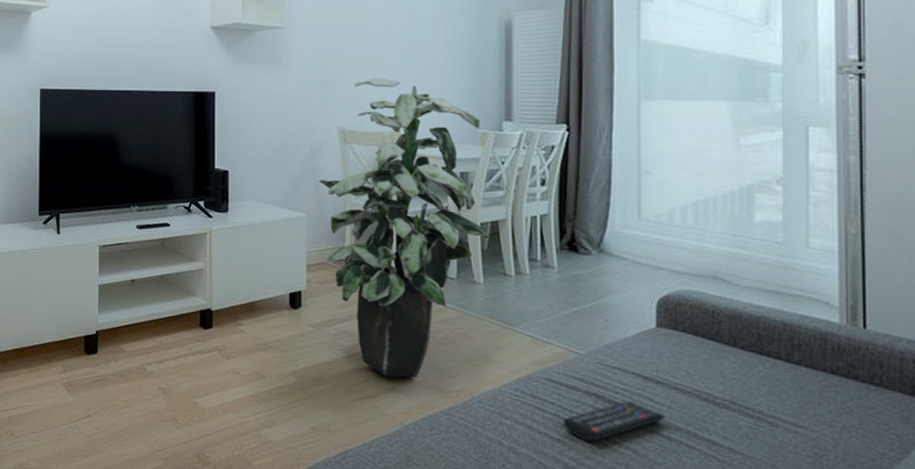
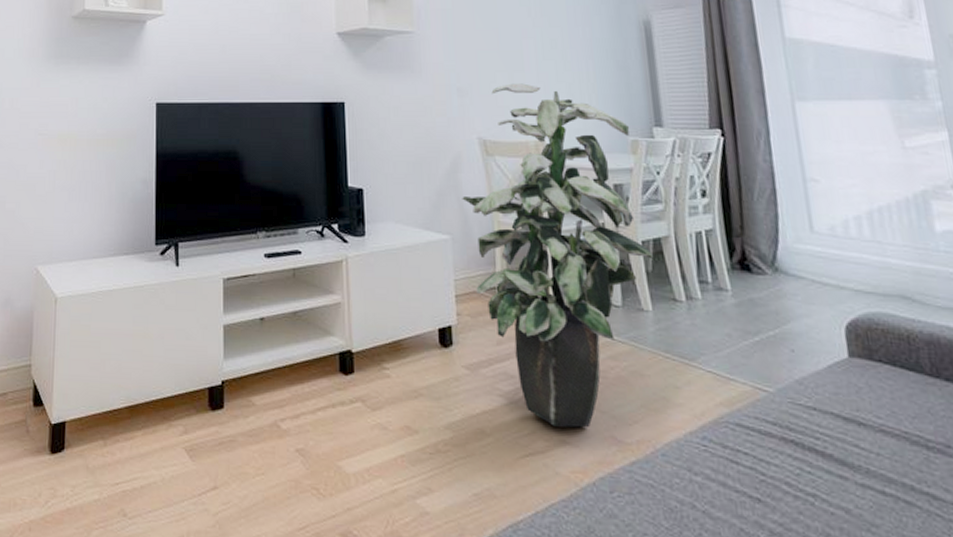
remote control: present [563,400,666,443] -> none [761,448,876,502]

